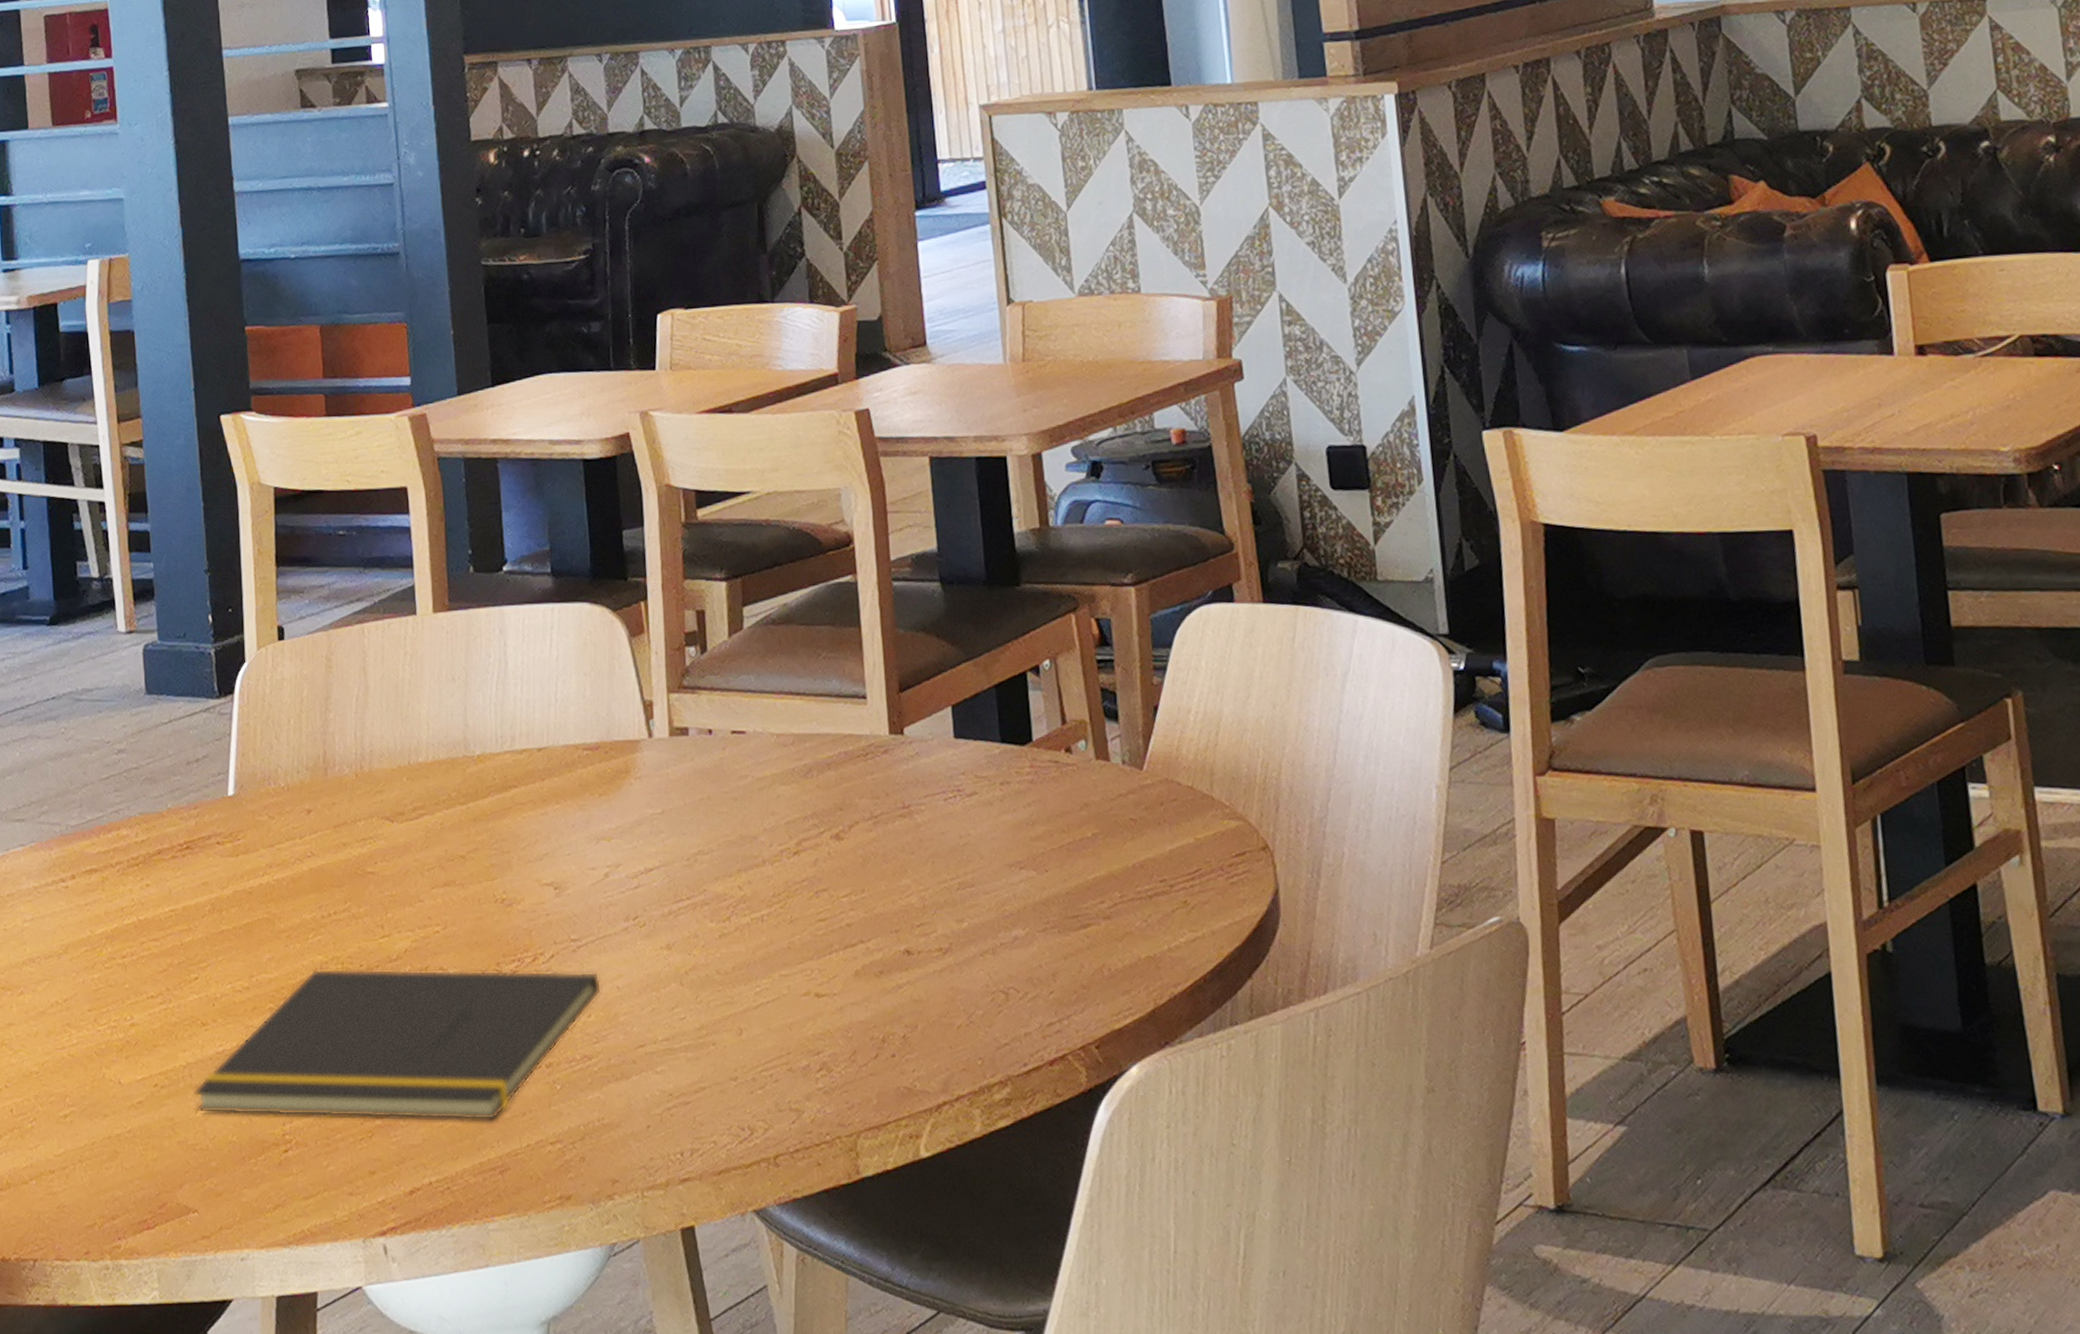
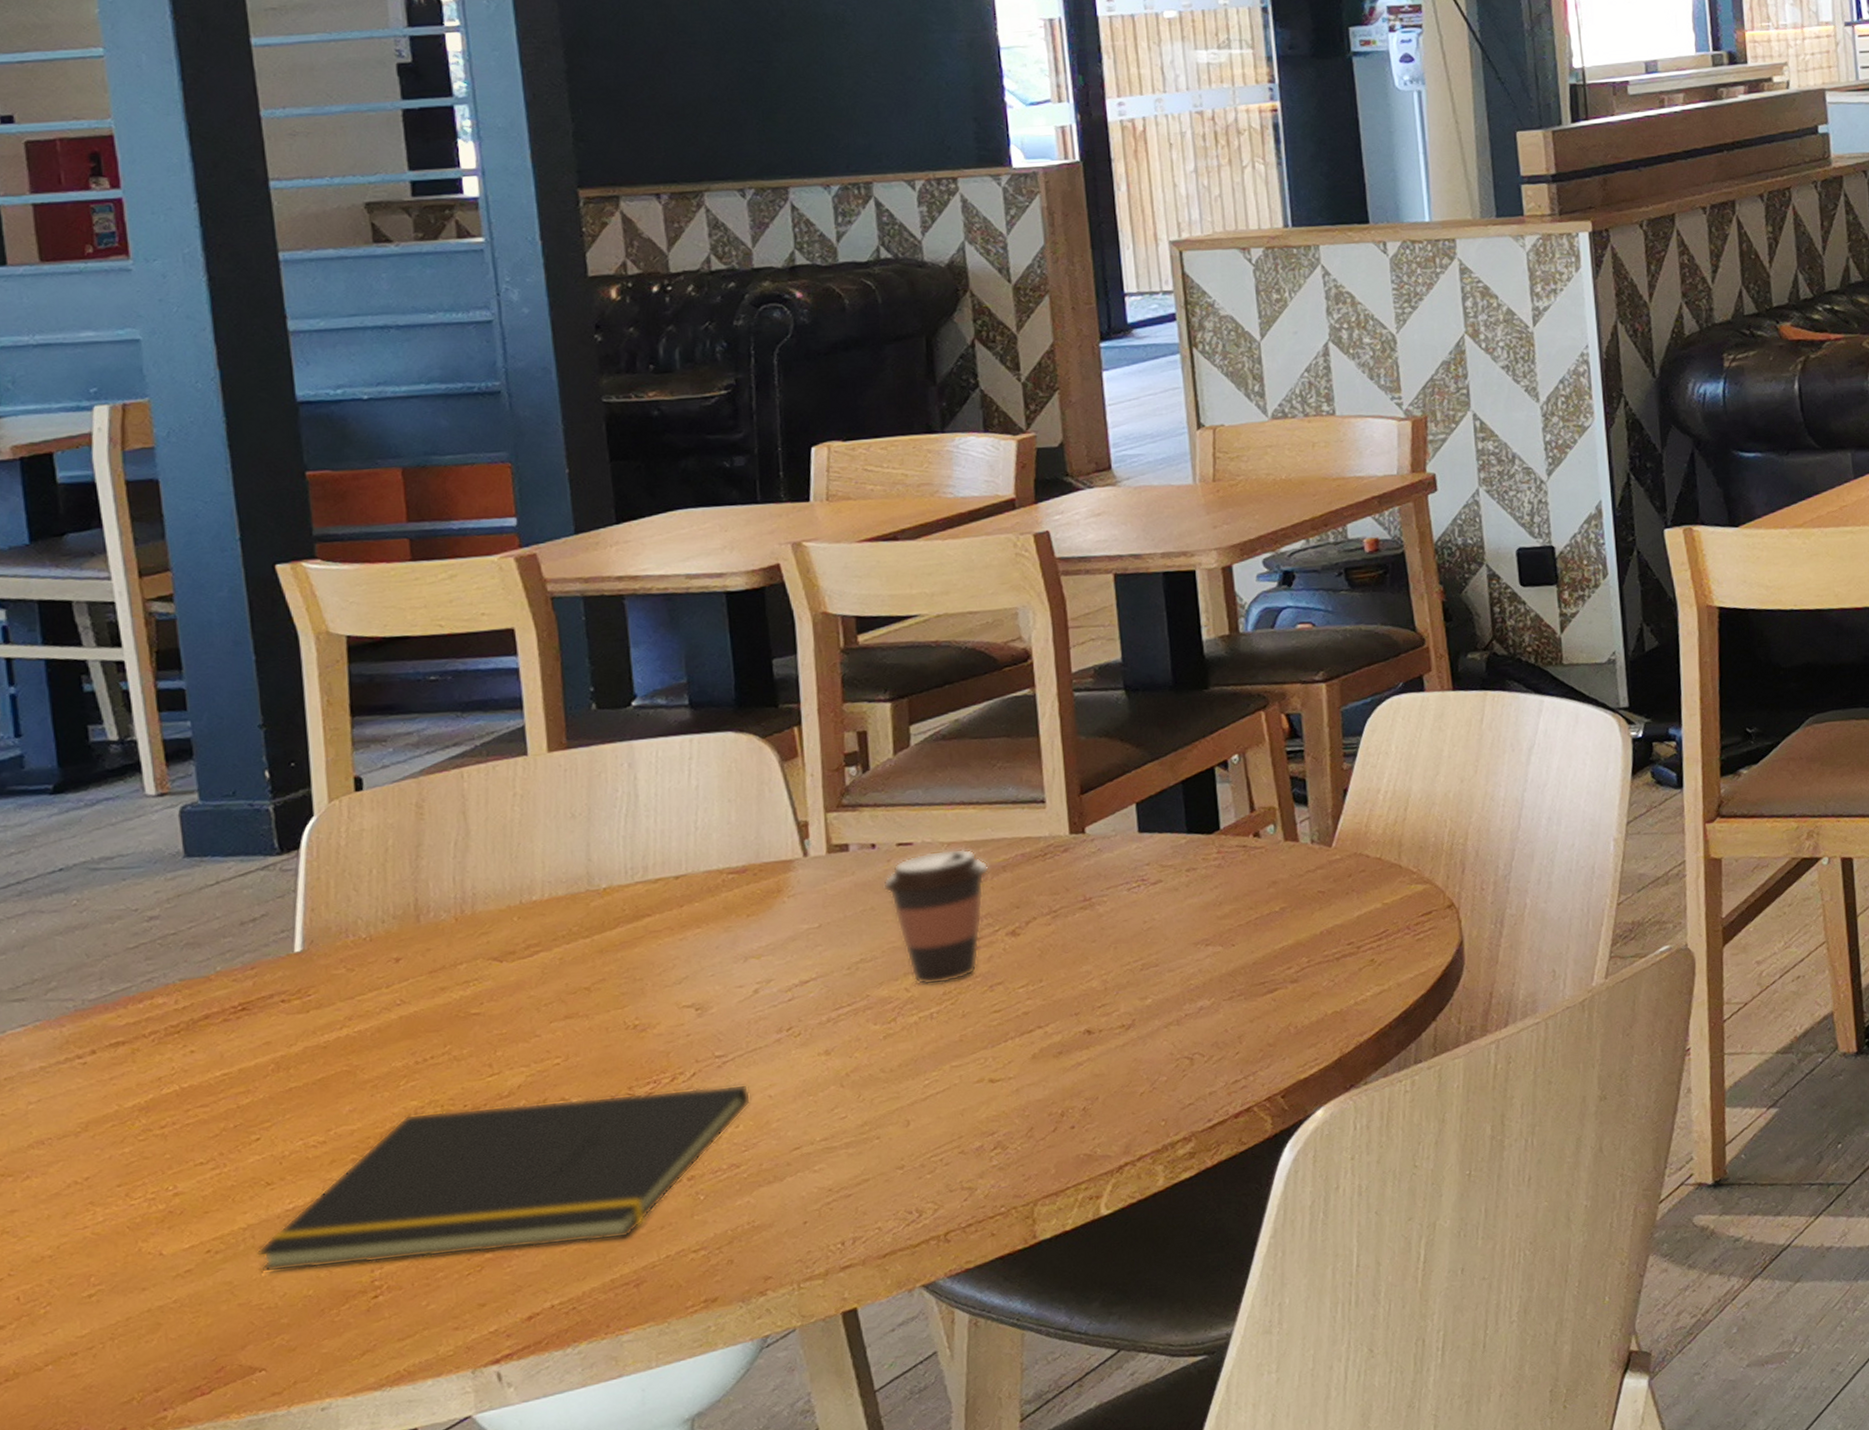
coffee cup: none [718,741,815,885] -> present [882,848,989,985]

